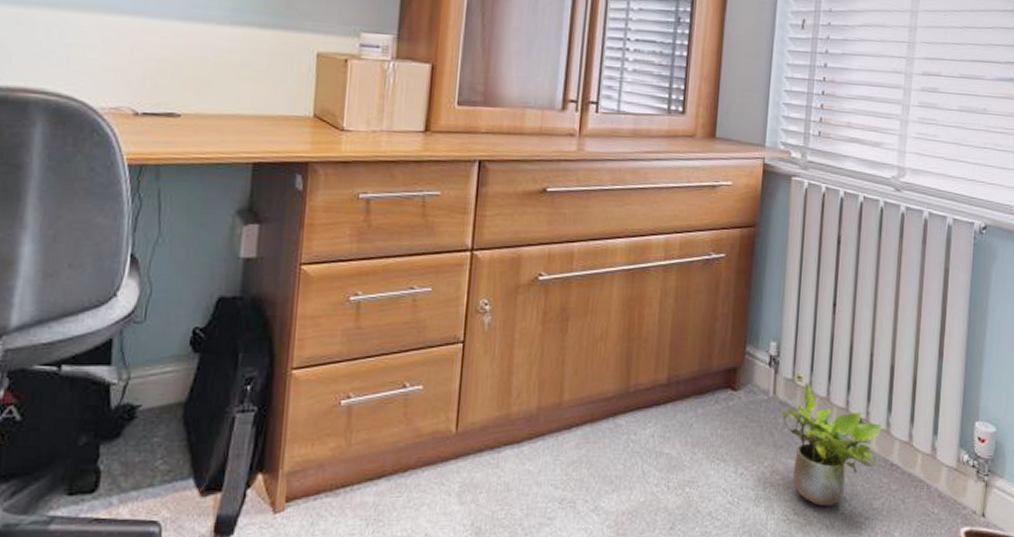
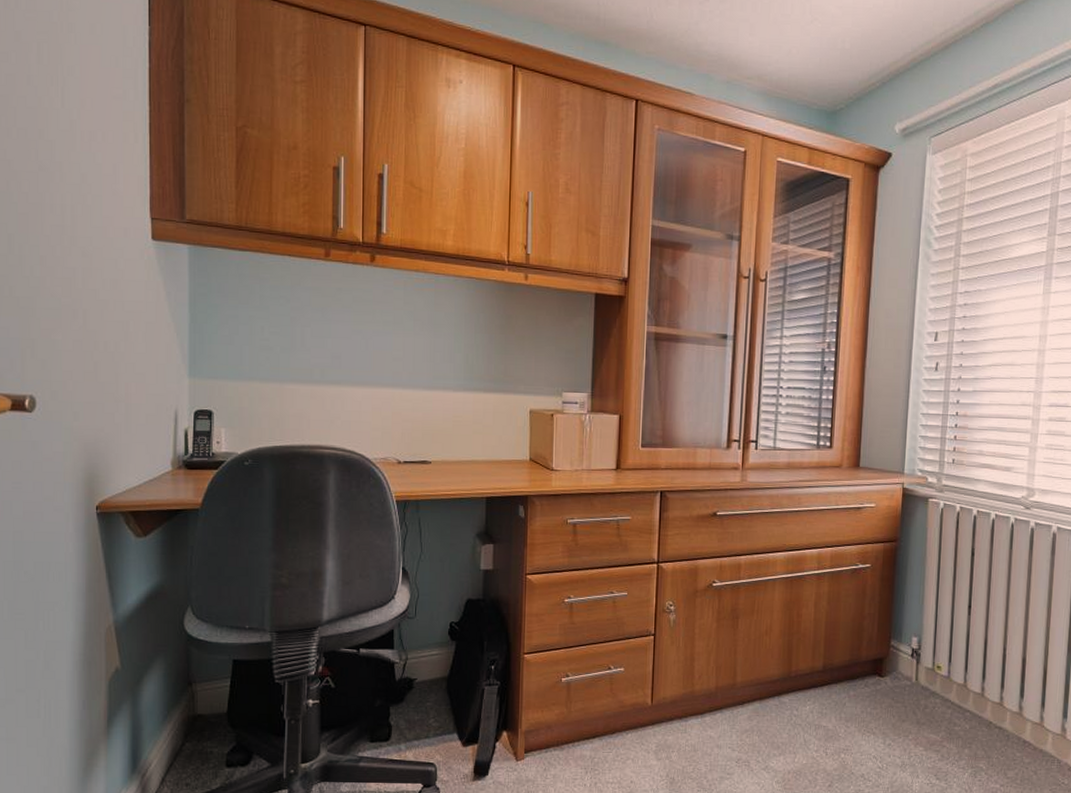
potted plant: present [781,382,883,507] -> none [923,671,1016,774]

